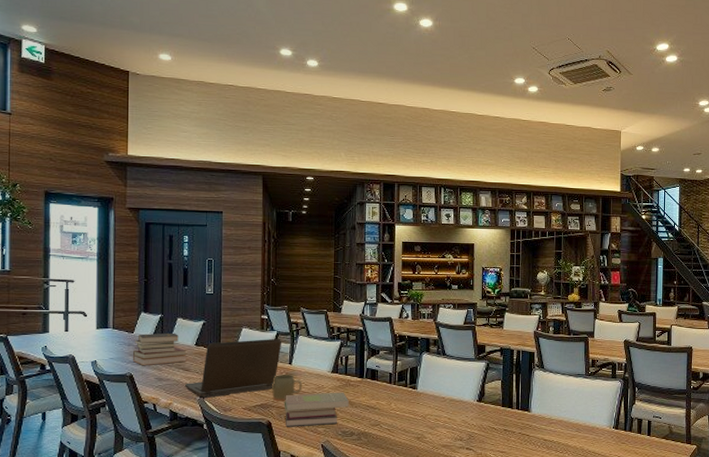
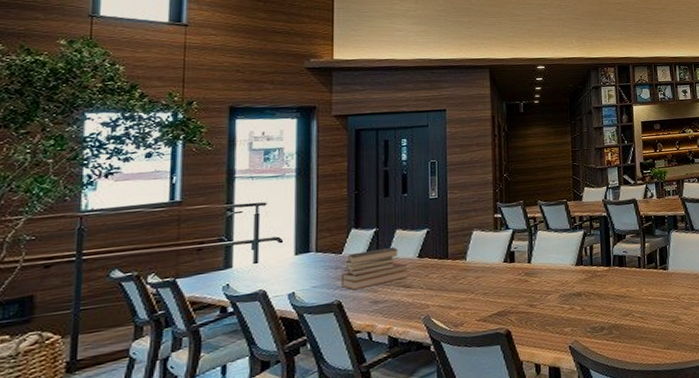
laptop computer: present [184,338,282,399] -> none [405,236,519,317]
mug: present [272,375,303,401] -> none [510,274,545,306]
books: present [284,392,349,427] -> none [524,284,597,333]

